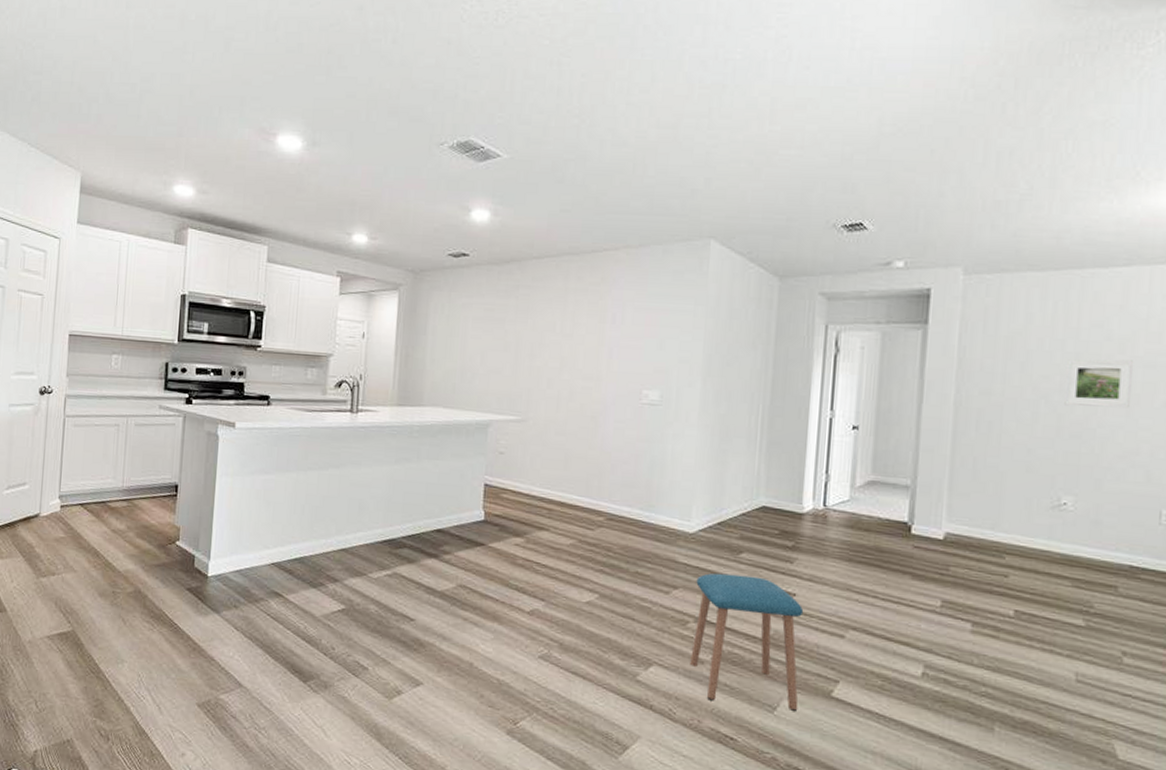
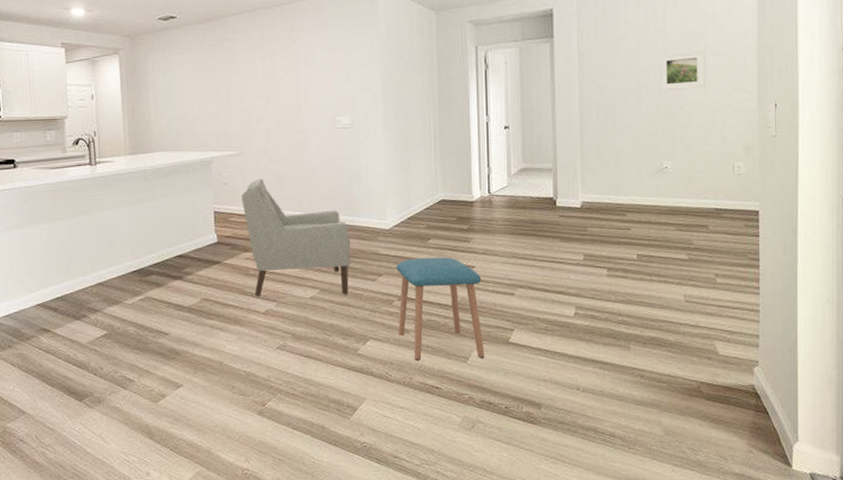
chair: none [518,452,644,605] -> present [241,178,351,297]

